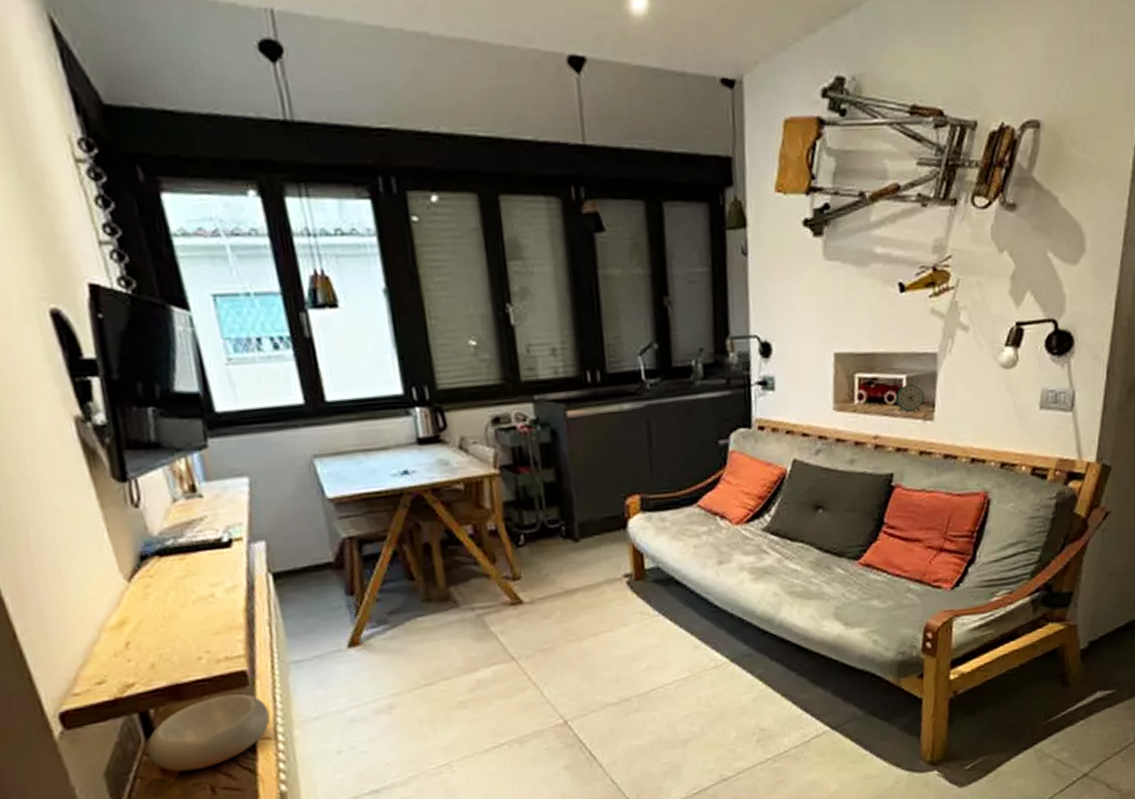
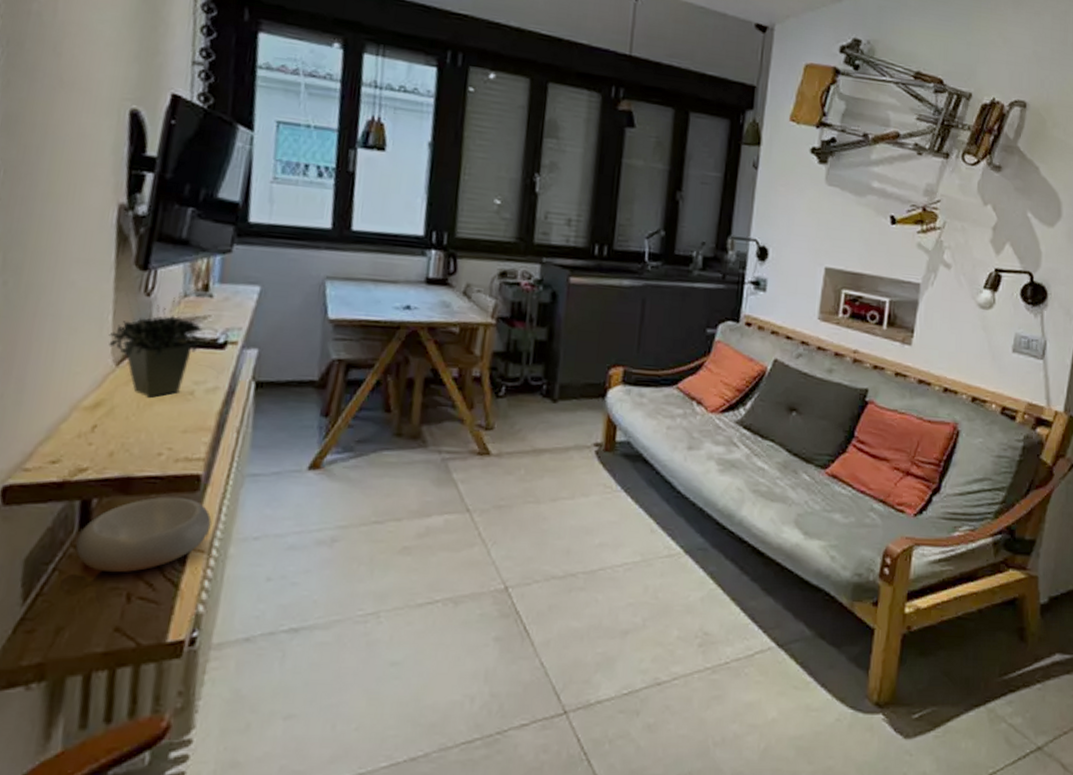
potted plant: none [103,461,208,607] -> present [109,260,205,398]
alarm clock: present [895,382,924,412] -> none [877,306,905,334]

